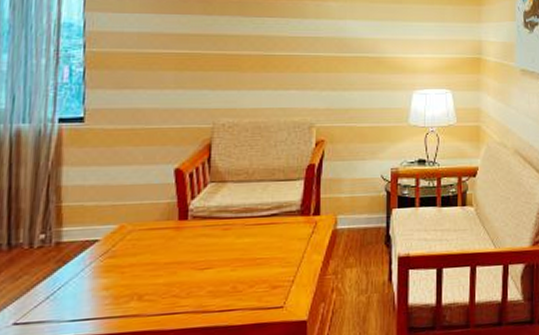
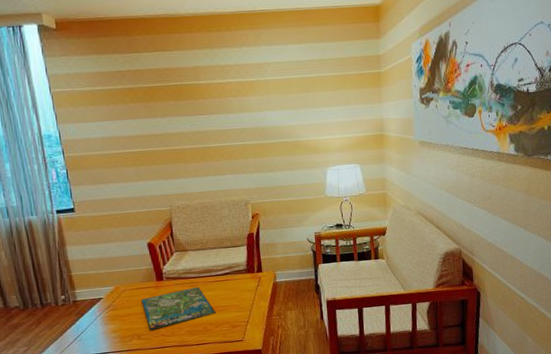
board game: none [152,230,253,288] -> present [141,286,217,330]

